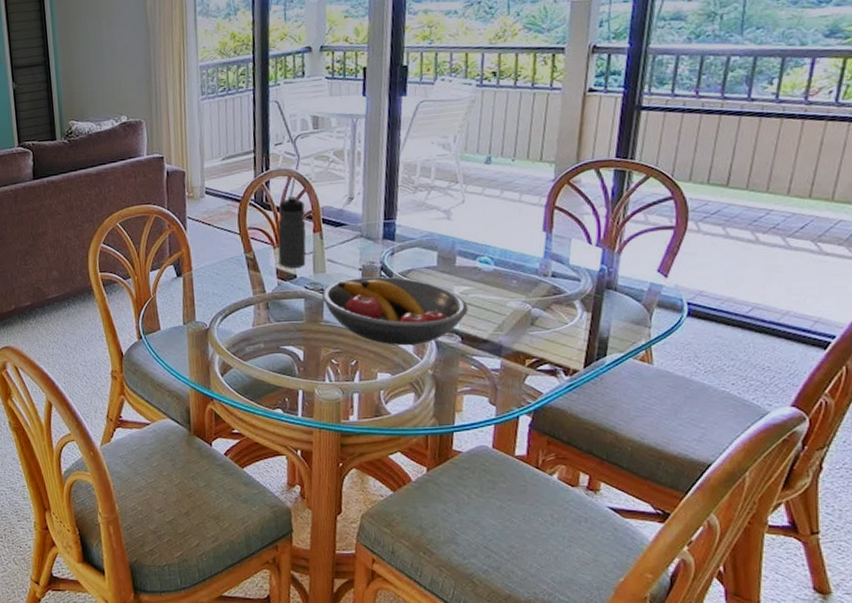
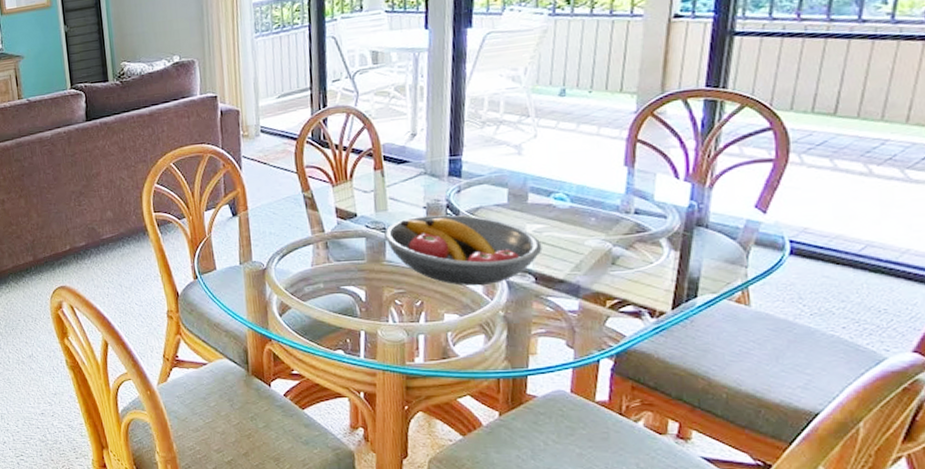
water bottle: present [278,195,306,268] -> none [336,132,367,207]

